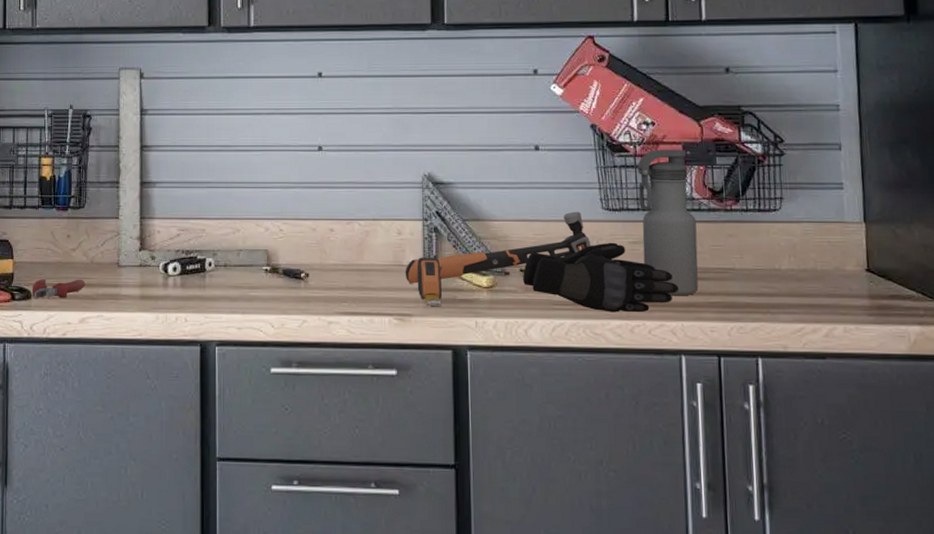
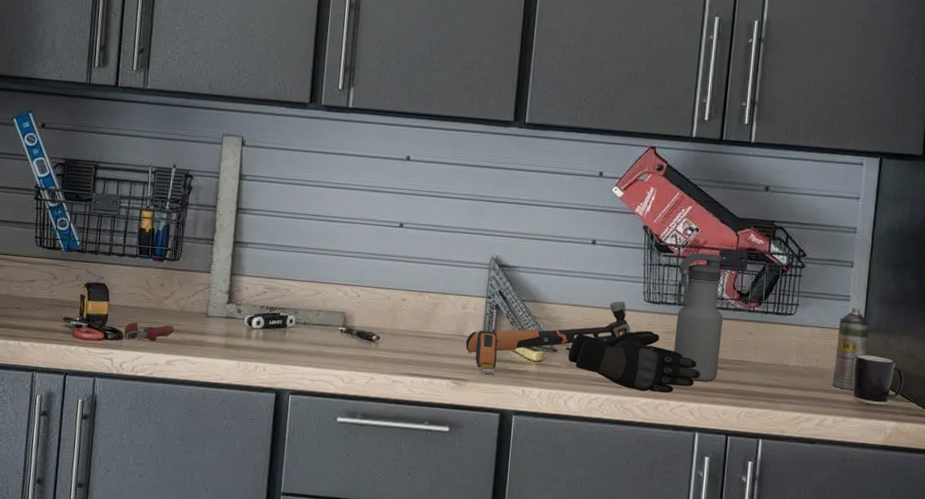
aerosol can: none [834,197,873,293] -> present [832,308,870,391]
mug: none [858,250,922,308] -> present [853,354,904,406]

